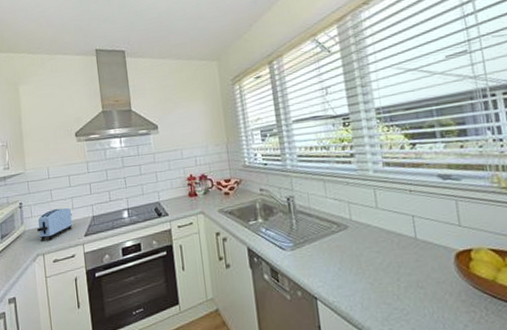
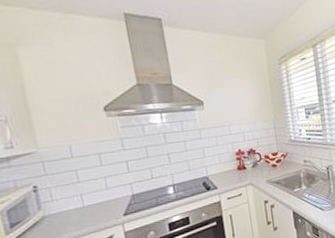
toaster: present [37,207,73,242] -> none [61,187,108,226]

